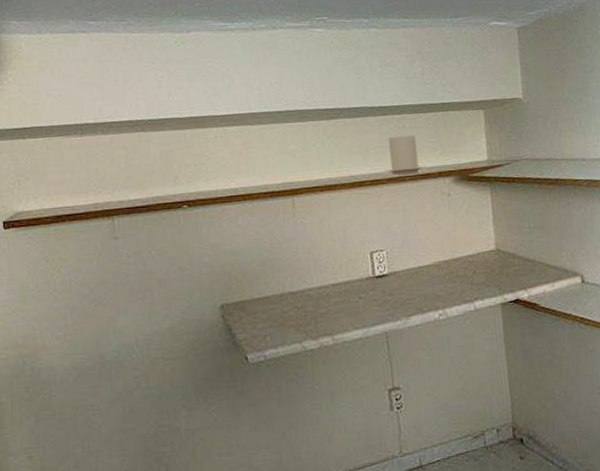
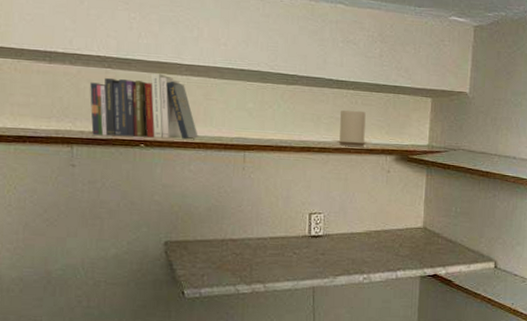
books: none [125,139,190,203] -> present [90,77,148,138]
books: none [180,129,242,197] -> present [144,73,198,140]

